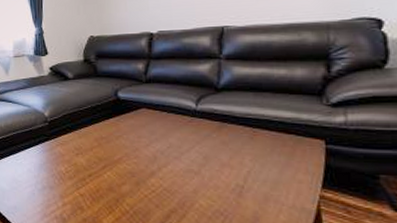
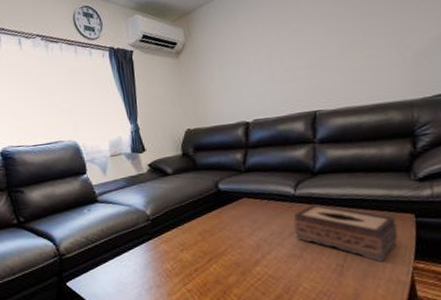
tissue box: none [193,120,305,186] -> present [294,204,398,262]

